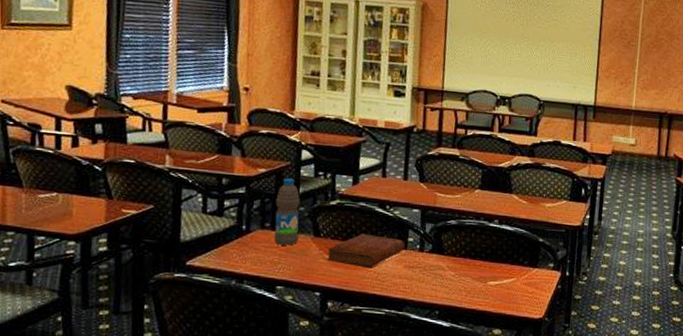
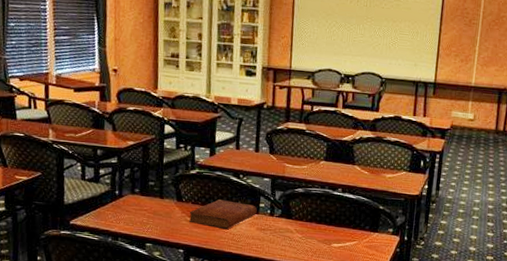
water bottle: present [274,178,300,246] -> none [143,150,164,209]

